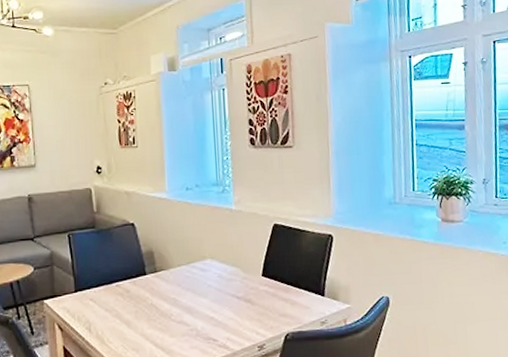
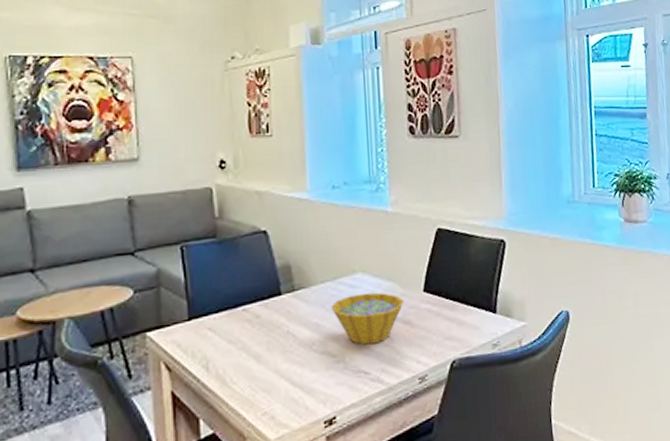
bowl: none [185,275,246,318] -> present [330,292,404,345]

